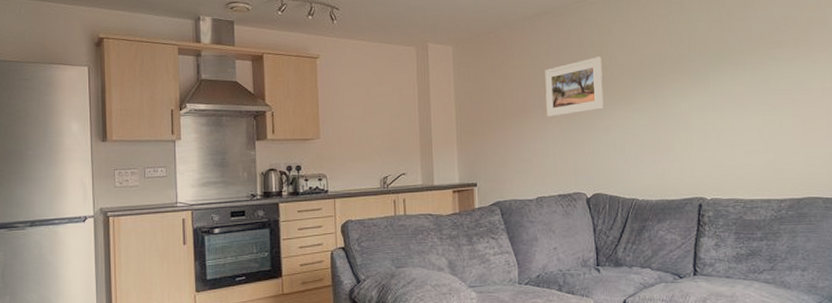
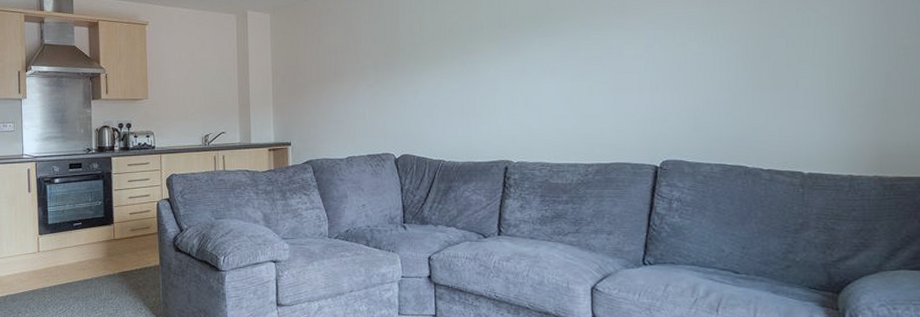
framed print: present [545,56,604,118] -> none [357,23,413,82]

